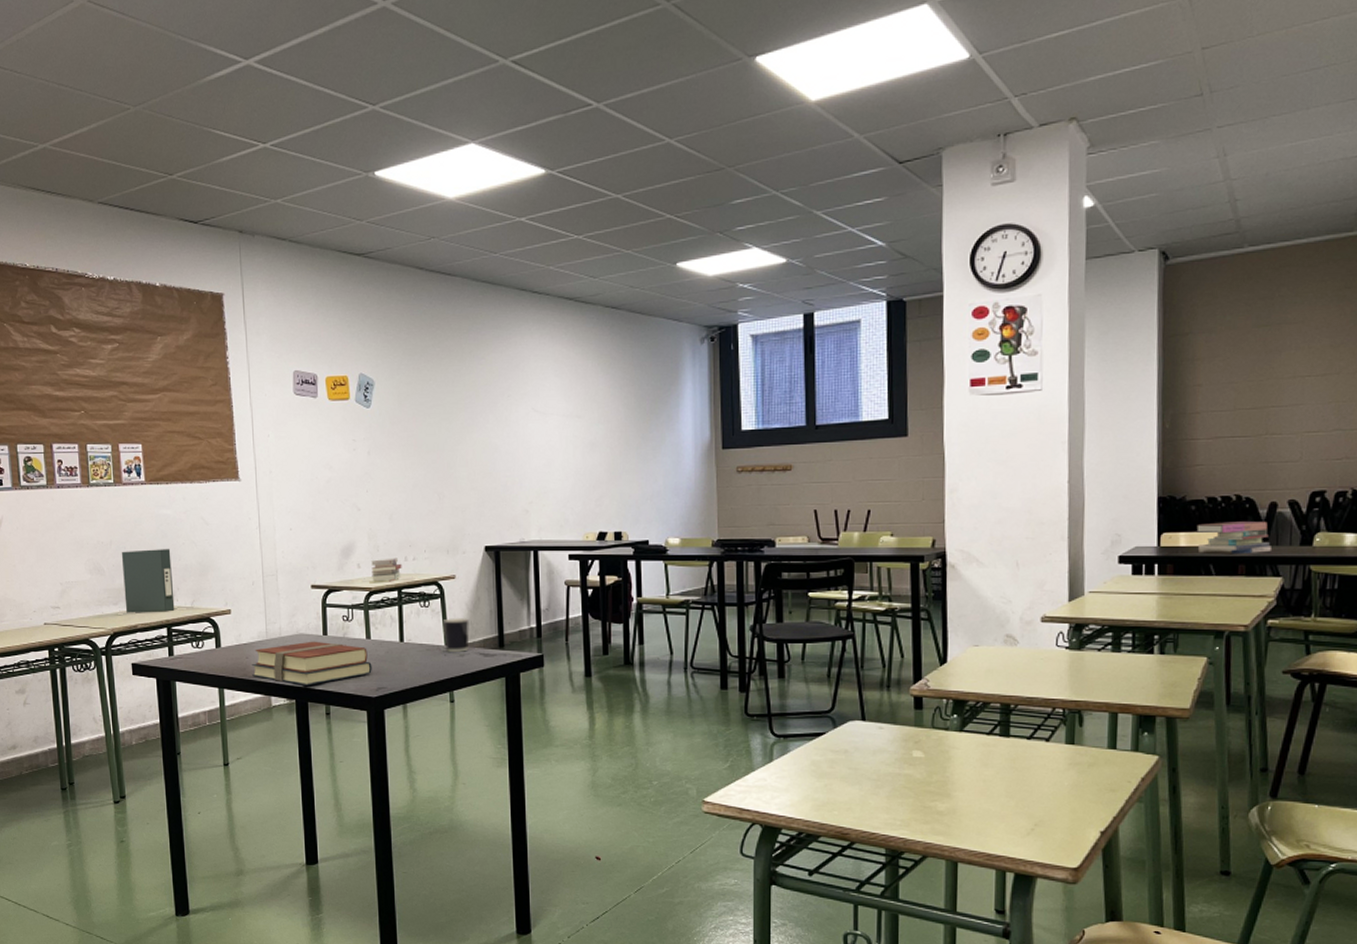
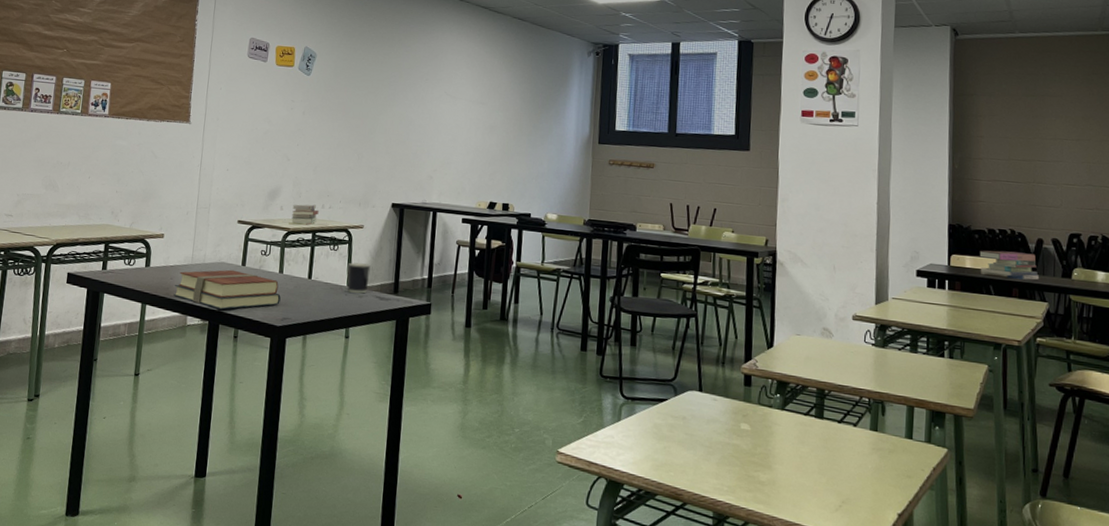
binder: present [121,549,175,613] -> none [71,172,120,231]

